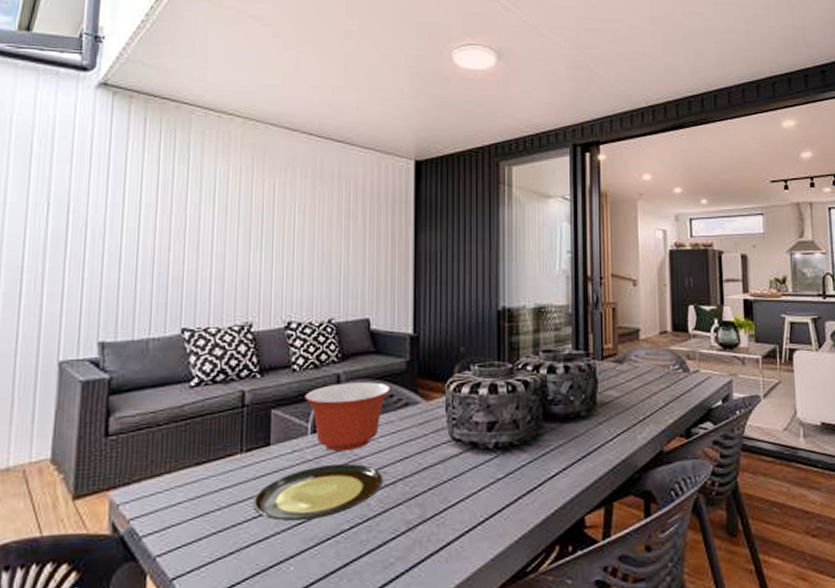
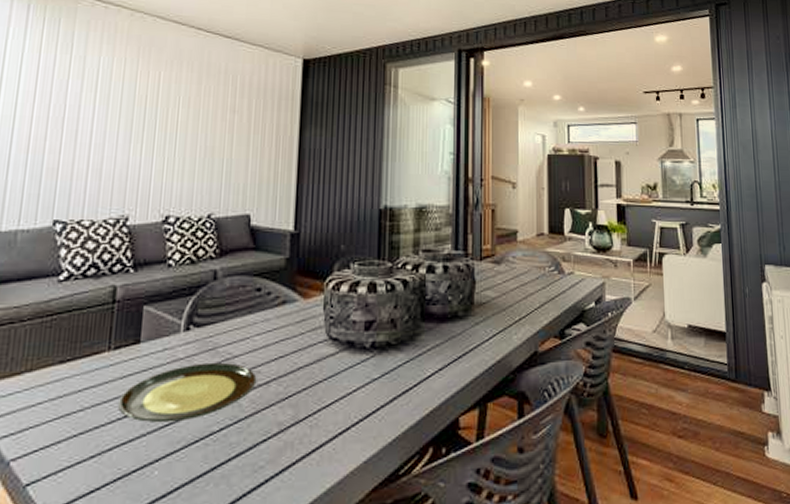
mixing bowl: present [305,382,391,452] -> none [179,279,269,350]

